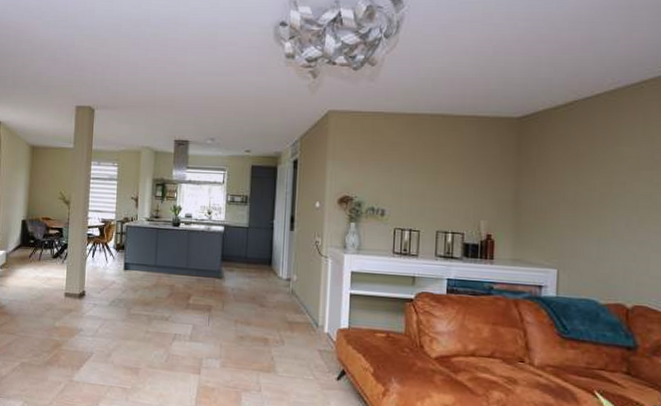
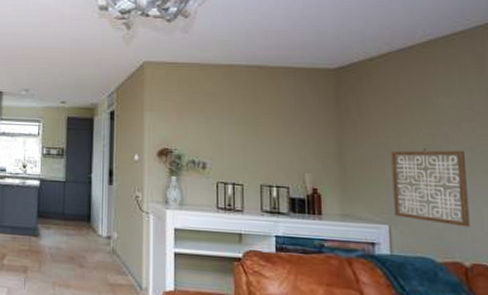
wall art: none [564,196,639,272] -> present [391,148,470,227]

